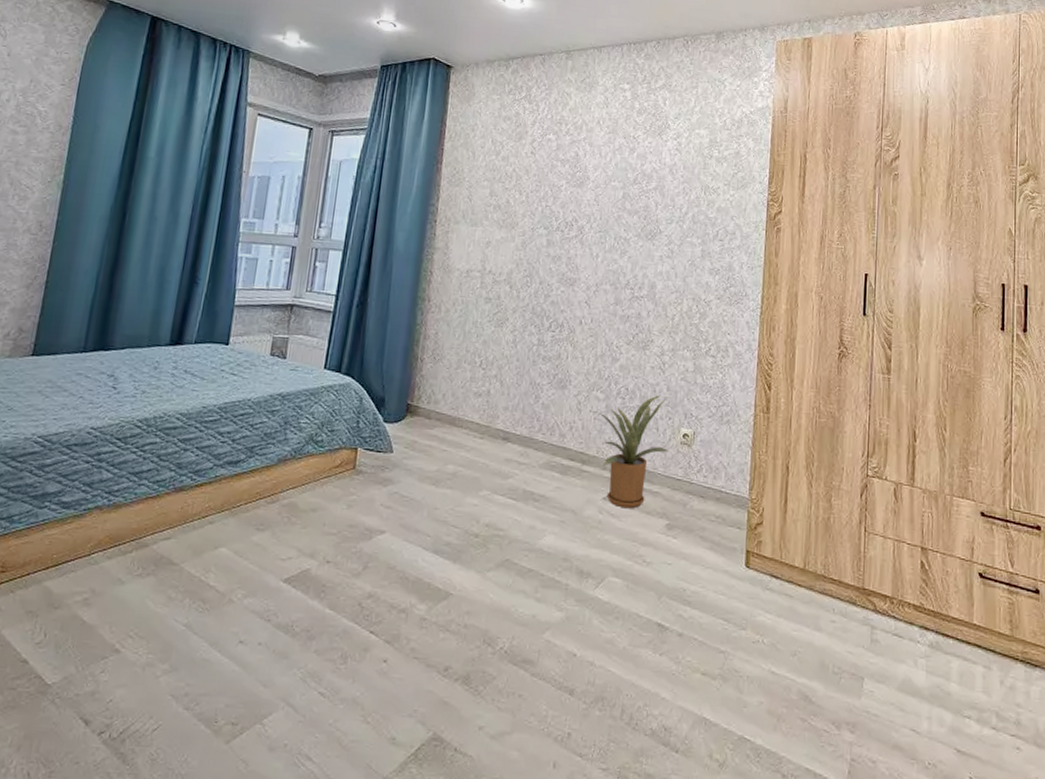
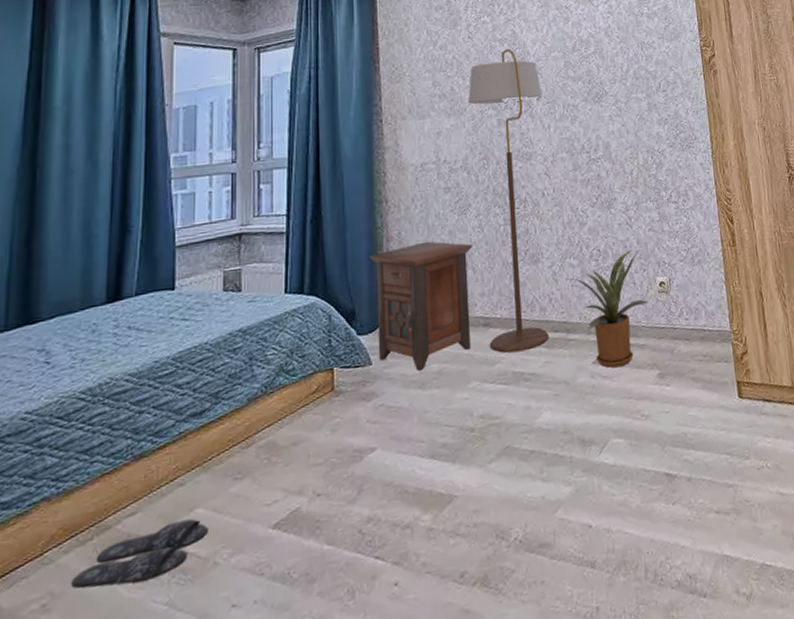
slippers: none [110,555,229,600] -> present [71,519,208,588]
nightstand: none [400,346,505,468] -> present [369,241,473,371]
floor lamp: none [506,170,596,472] -> present [468,48,550,353]

